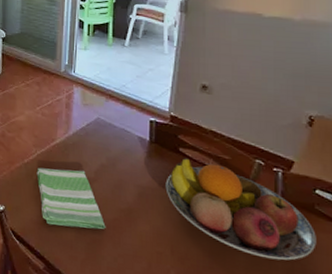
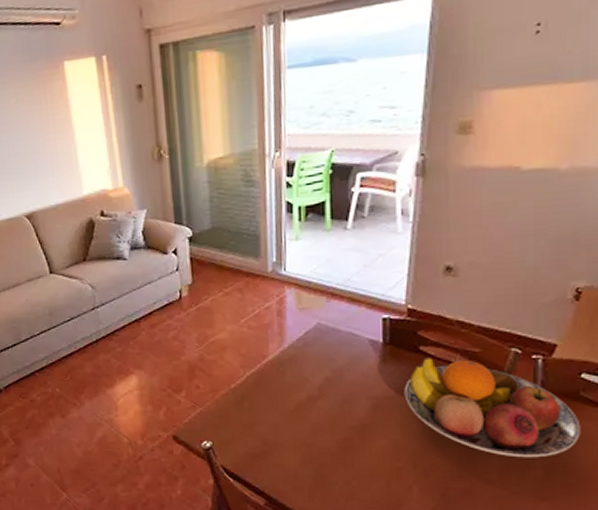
dish towel: present [36,167,106,229] -> none [247,388,335,456]

